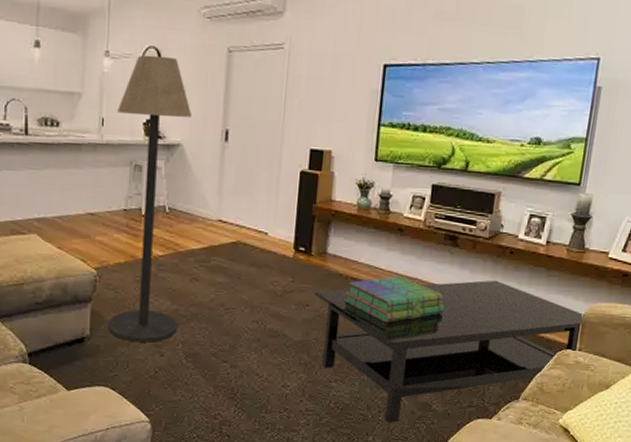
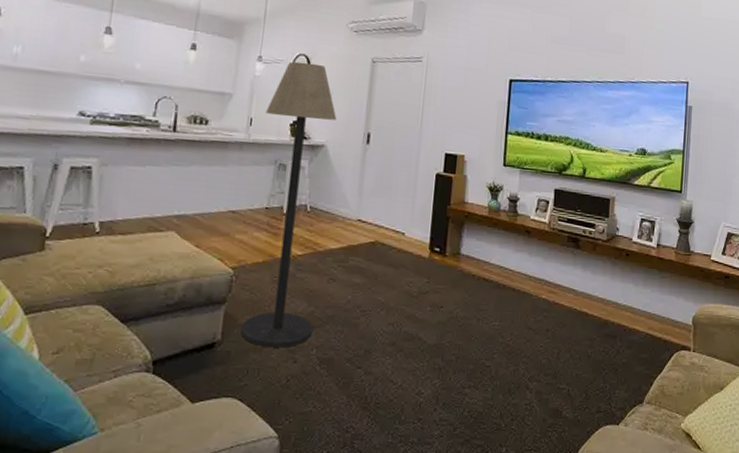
coffee table: present [314,280,585,423] -> none [448,281,695,432]
stack of books: present [344,276,445,323] -> none [477,277,570,325]

